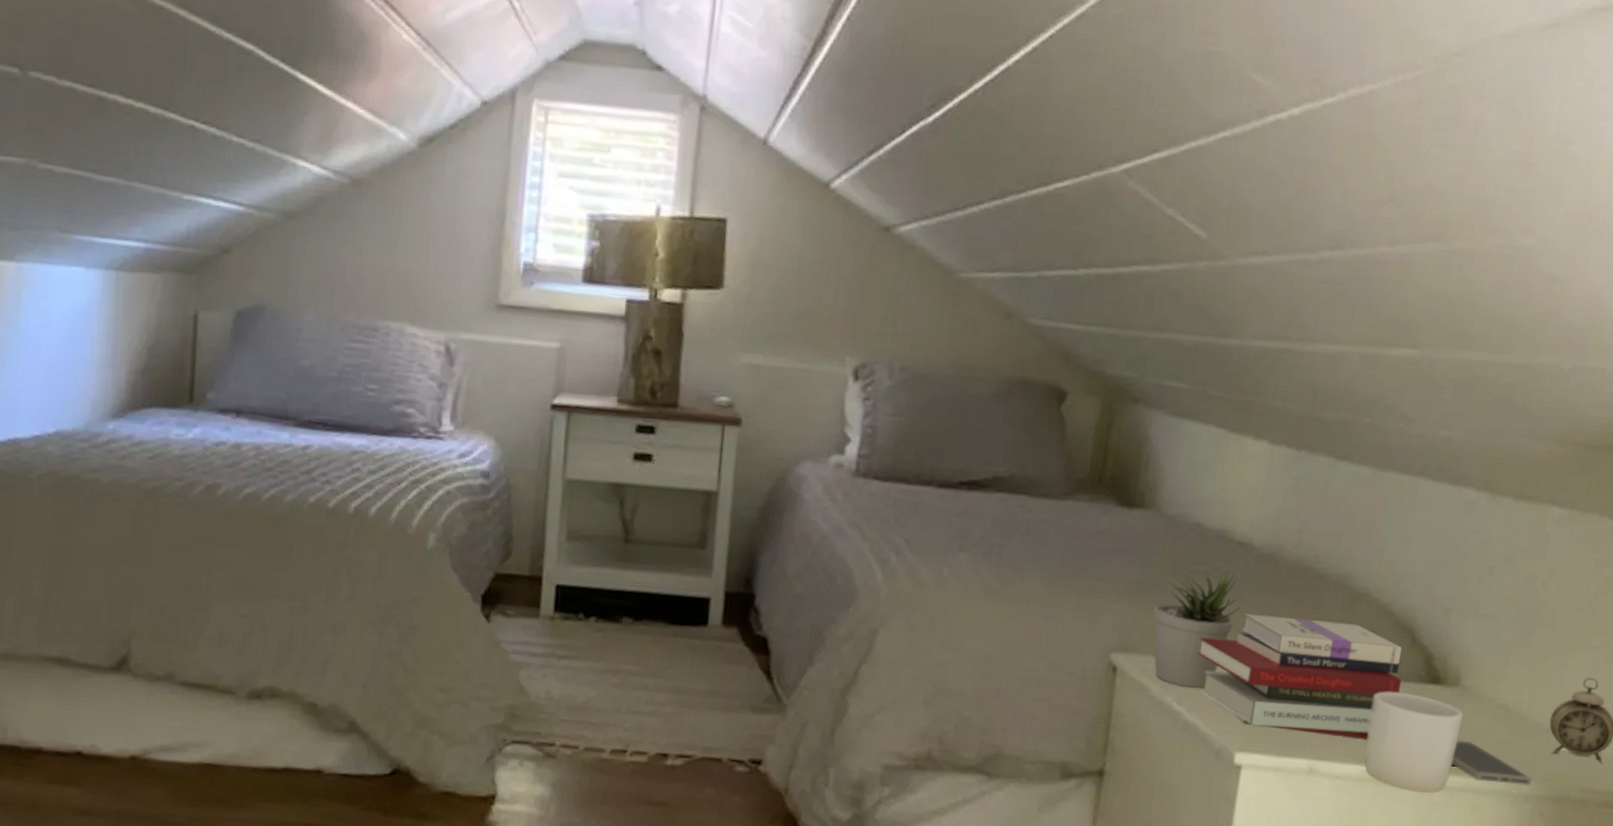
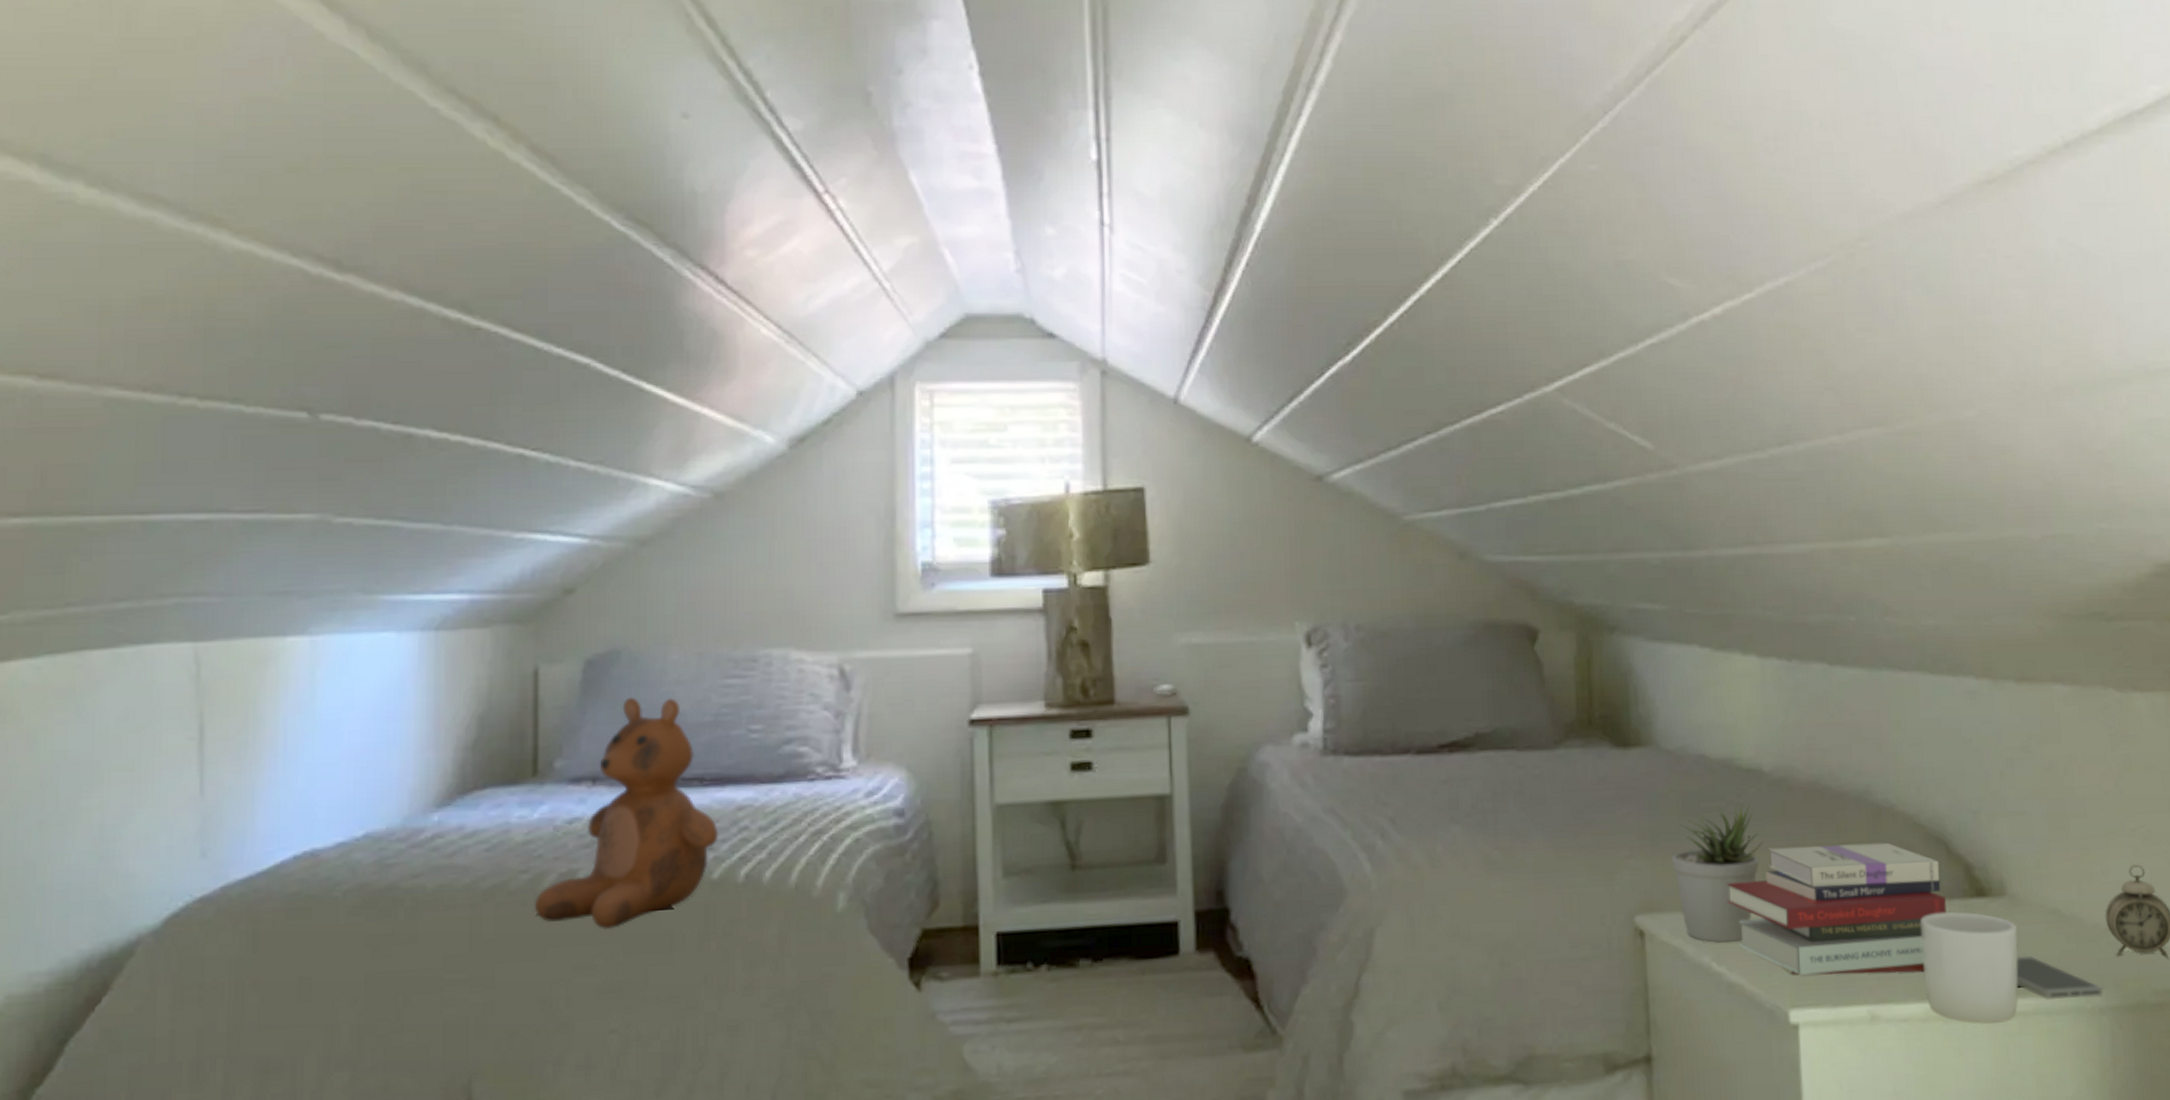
teddy bear: none [186,347,336,537] -> present [535,696,719,931]

